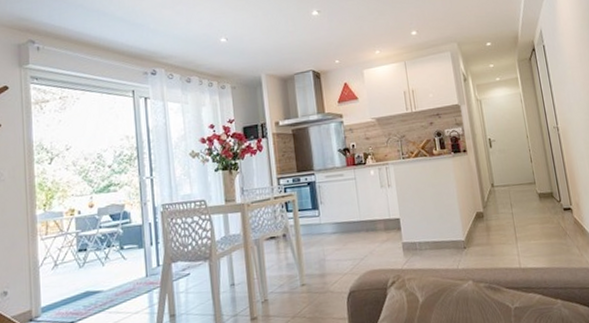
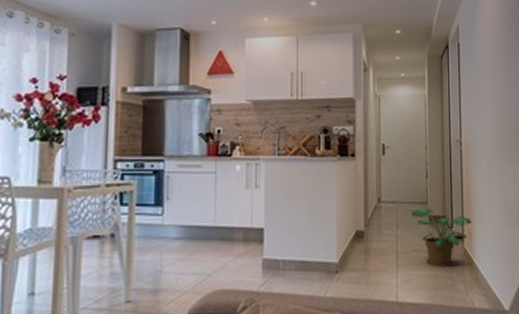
potted plant: none [521,187,578,236] -> present [410,208,472,267]

